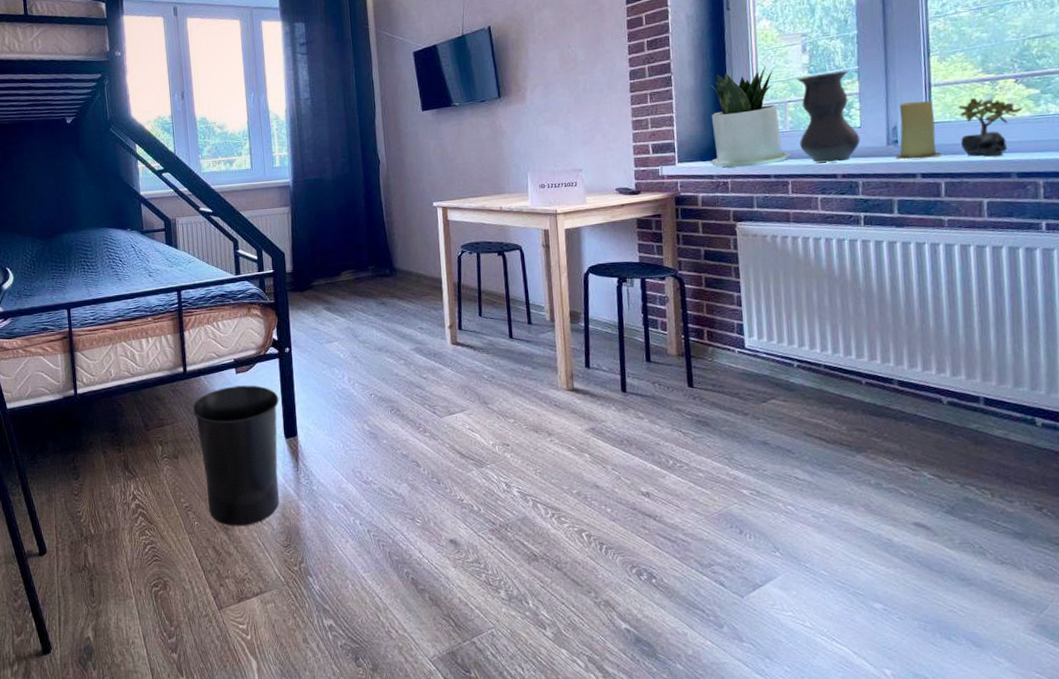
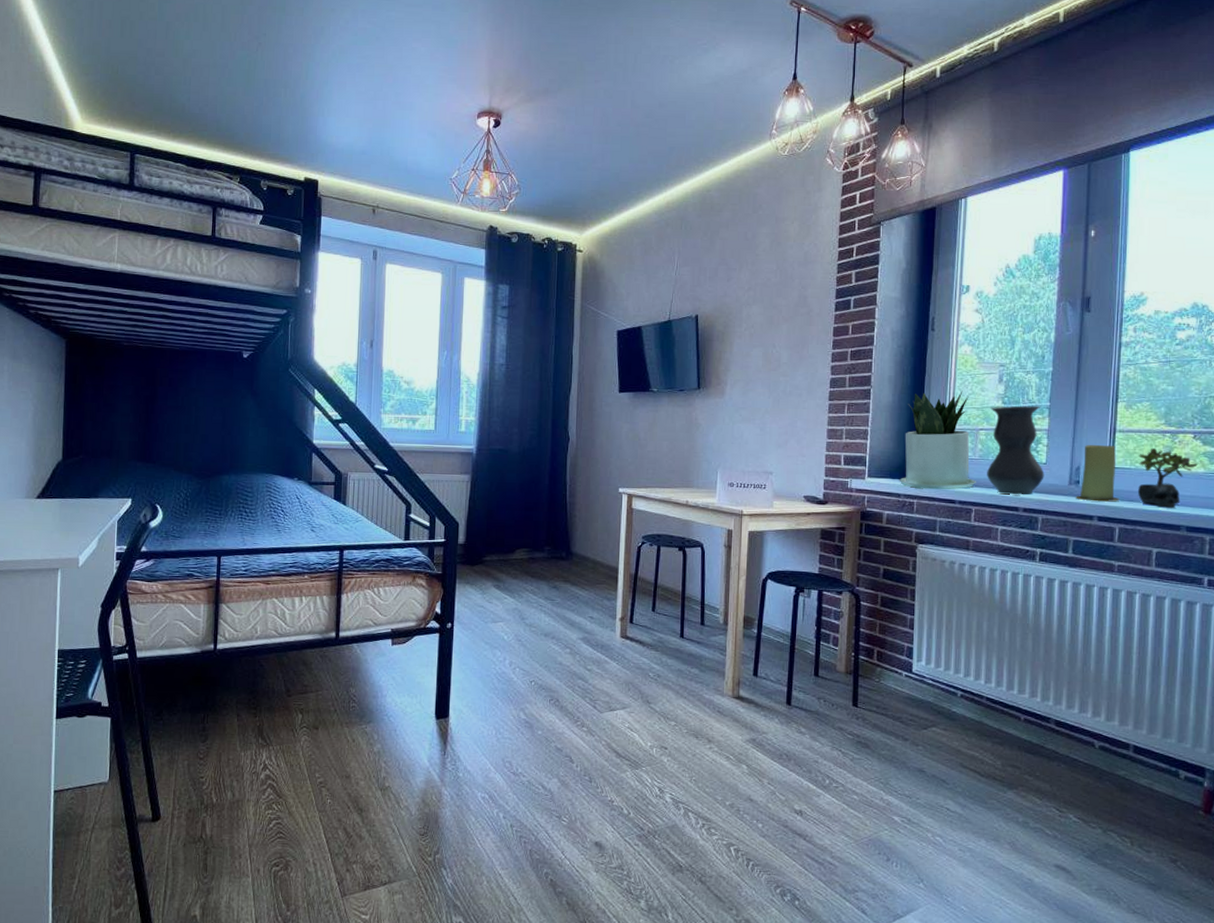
waste bin: present [192,385,279,526] -> none [340,658,434,808]

